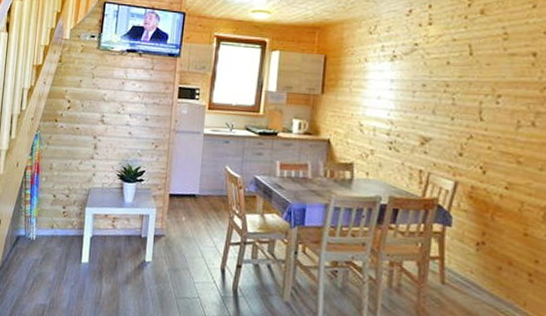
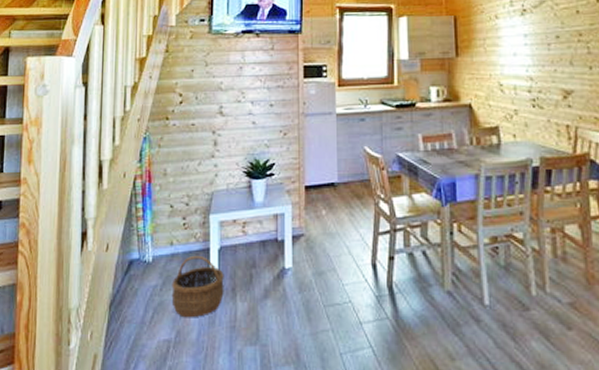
wicker basket: none [49,239,94,291] -> present [171,255,224,318]

